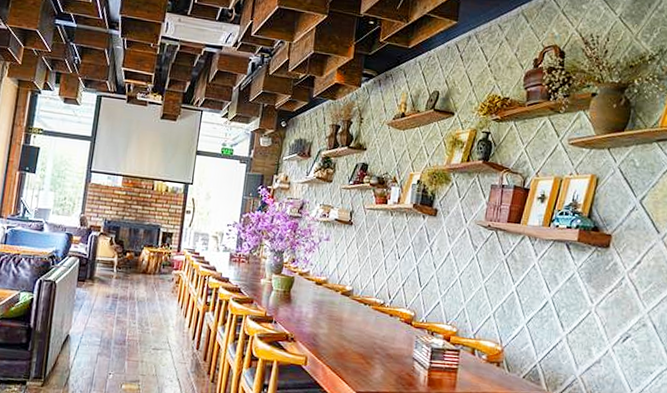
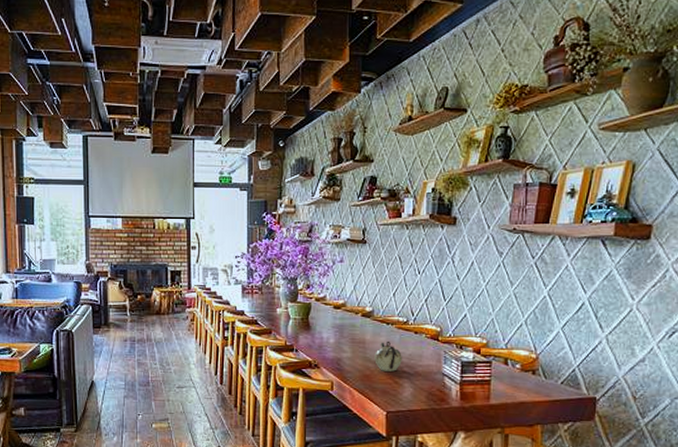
teapot: none [349,321,376,352] -> present [374,341,402,372]

